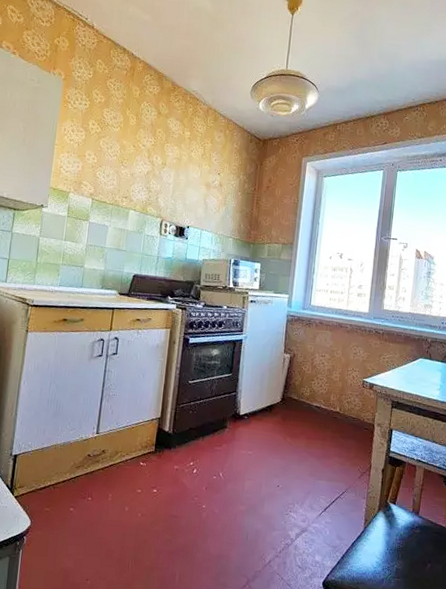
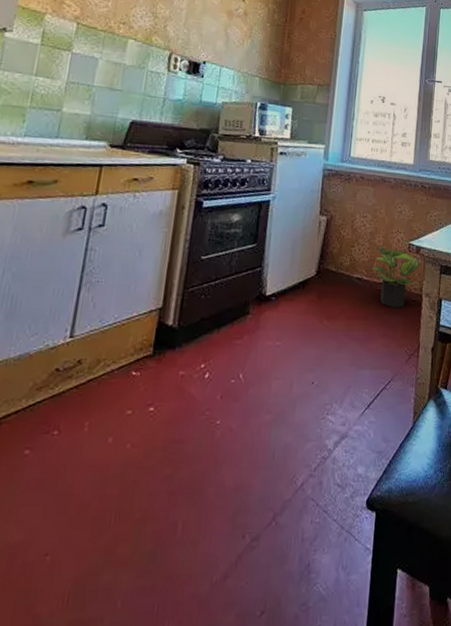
potted plant: none [328,380,373,434] -> present [371,245,420,309]

